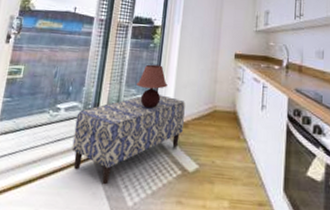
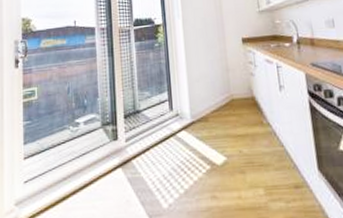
bench: present [71,94,185,185] -> none [96,92,204,191]
table lamp: present [136,64,168,109] -> none [149,63,180,109]

